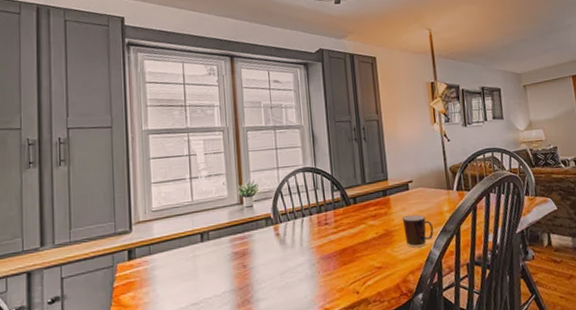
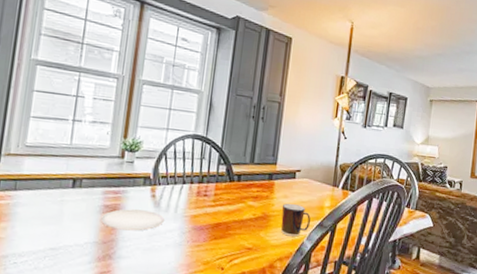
plate: none [233,249,292,274] -> present [101,209,164,231]

